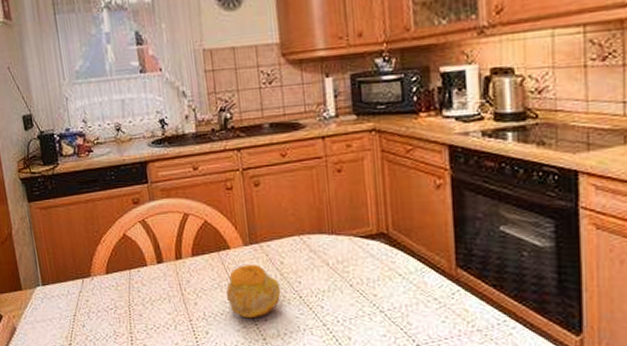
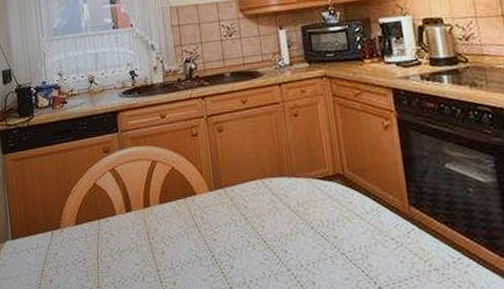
fruit: present [226,264,281,319] -> none [193,209,246,266]

